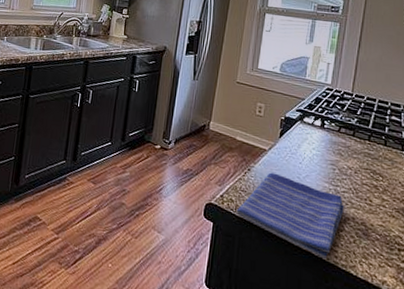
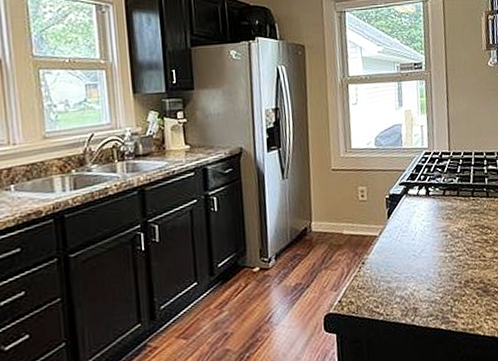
dish towel: present [236,172,344,260] -> none [358,258,463,331]

